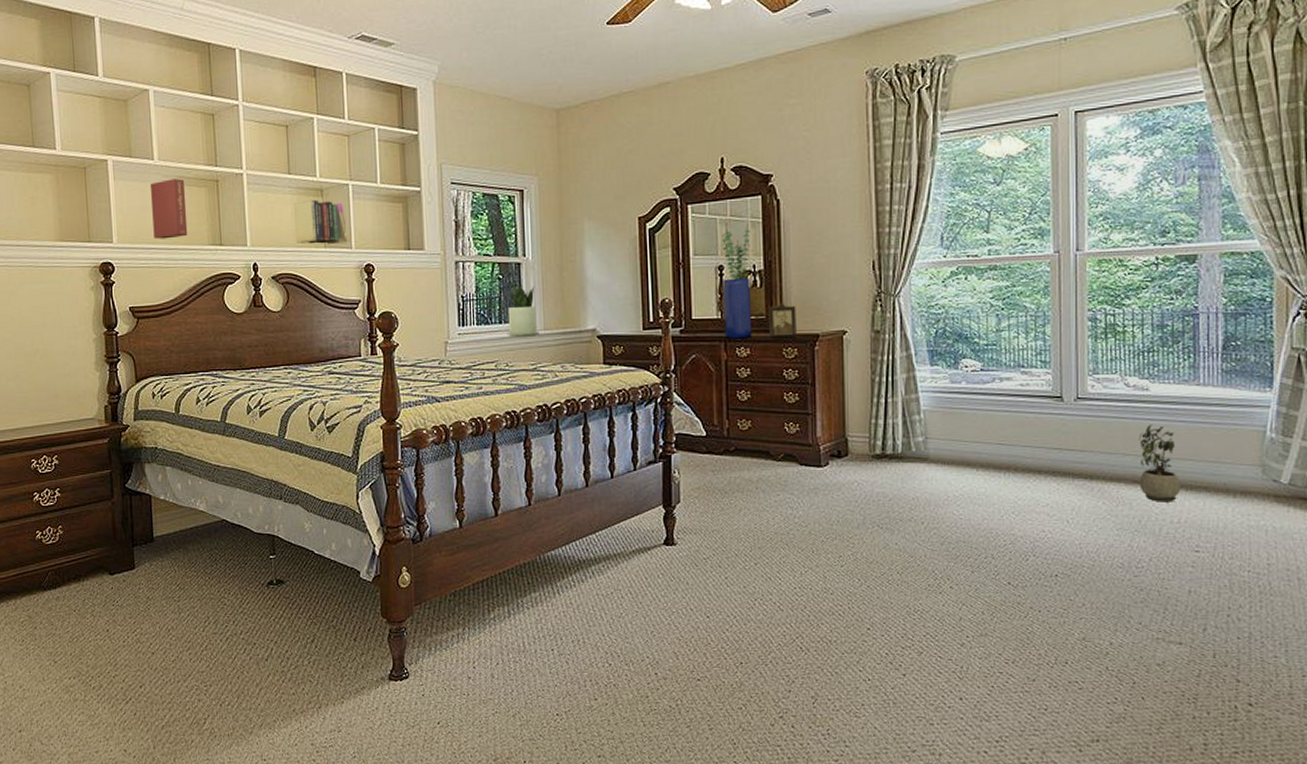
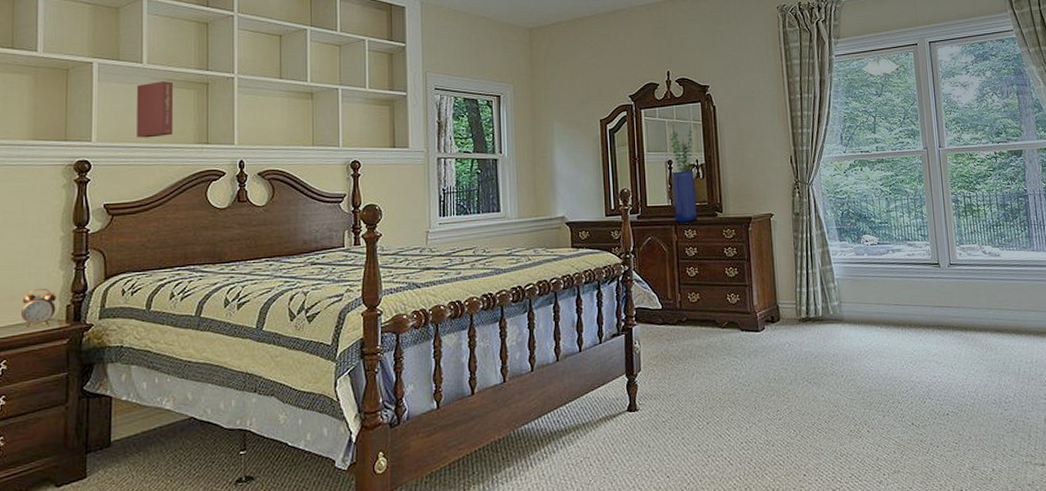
alarm clock: none [65,389,96,426] -> present [21,289,56,328]
books: present [294,200,350,245] -> none [284,103,338,143]
planter: present [507,285,539,337] -> none [484,179,514,226]
photo frame: present [768,303,797,340] -> none [709,191,734,223]
potted plant: present [1138,424,1180,502] -> none [996,283,1030,347]

